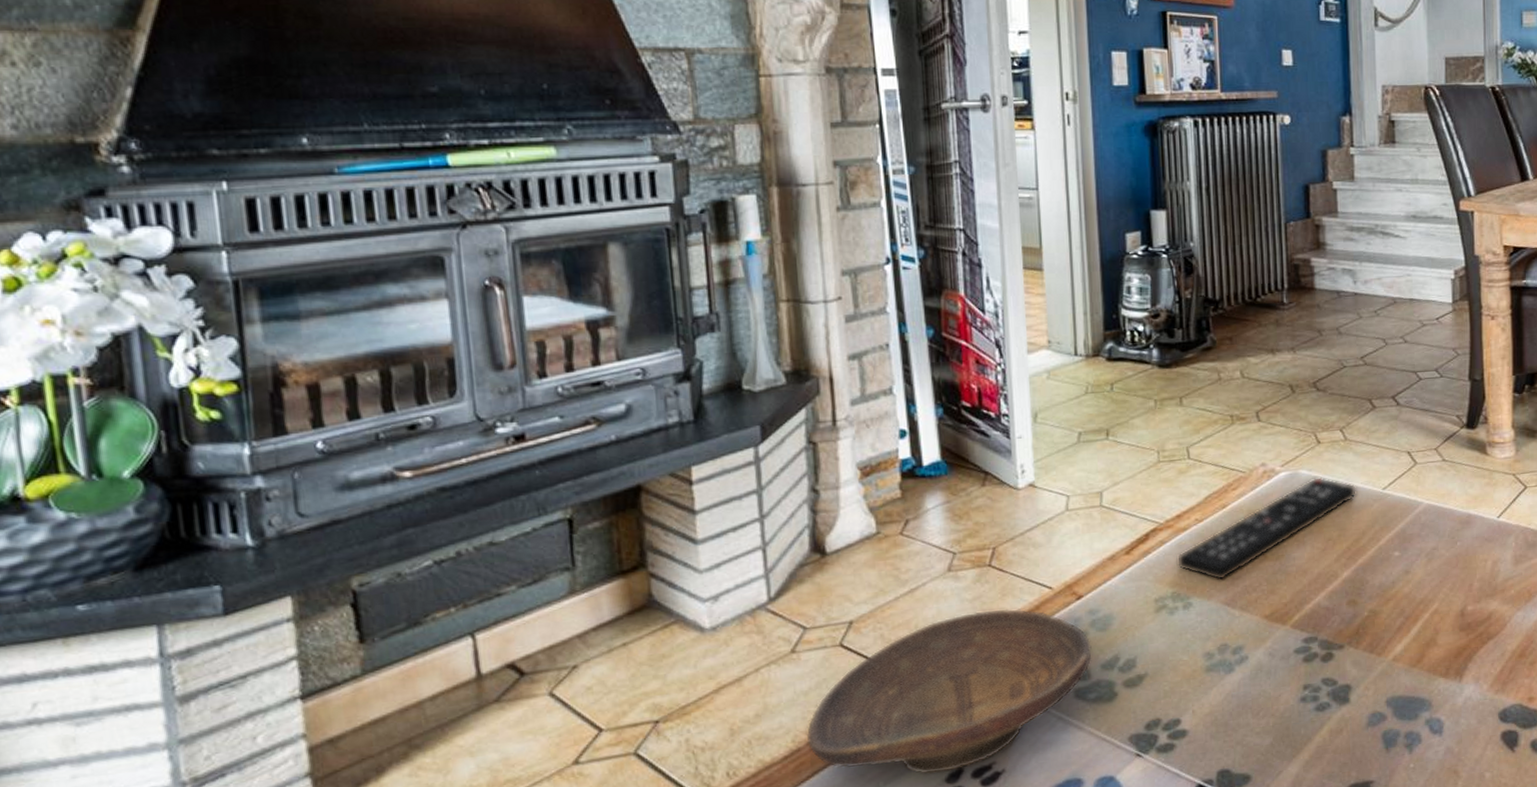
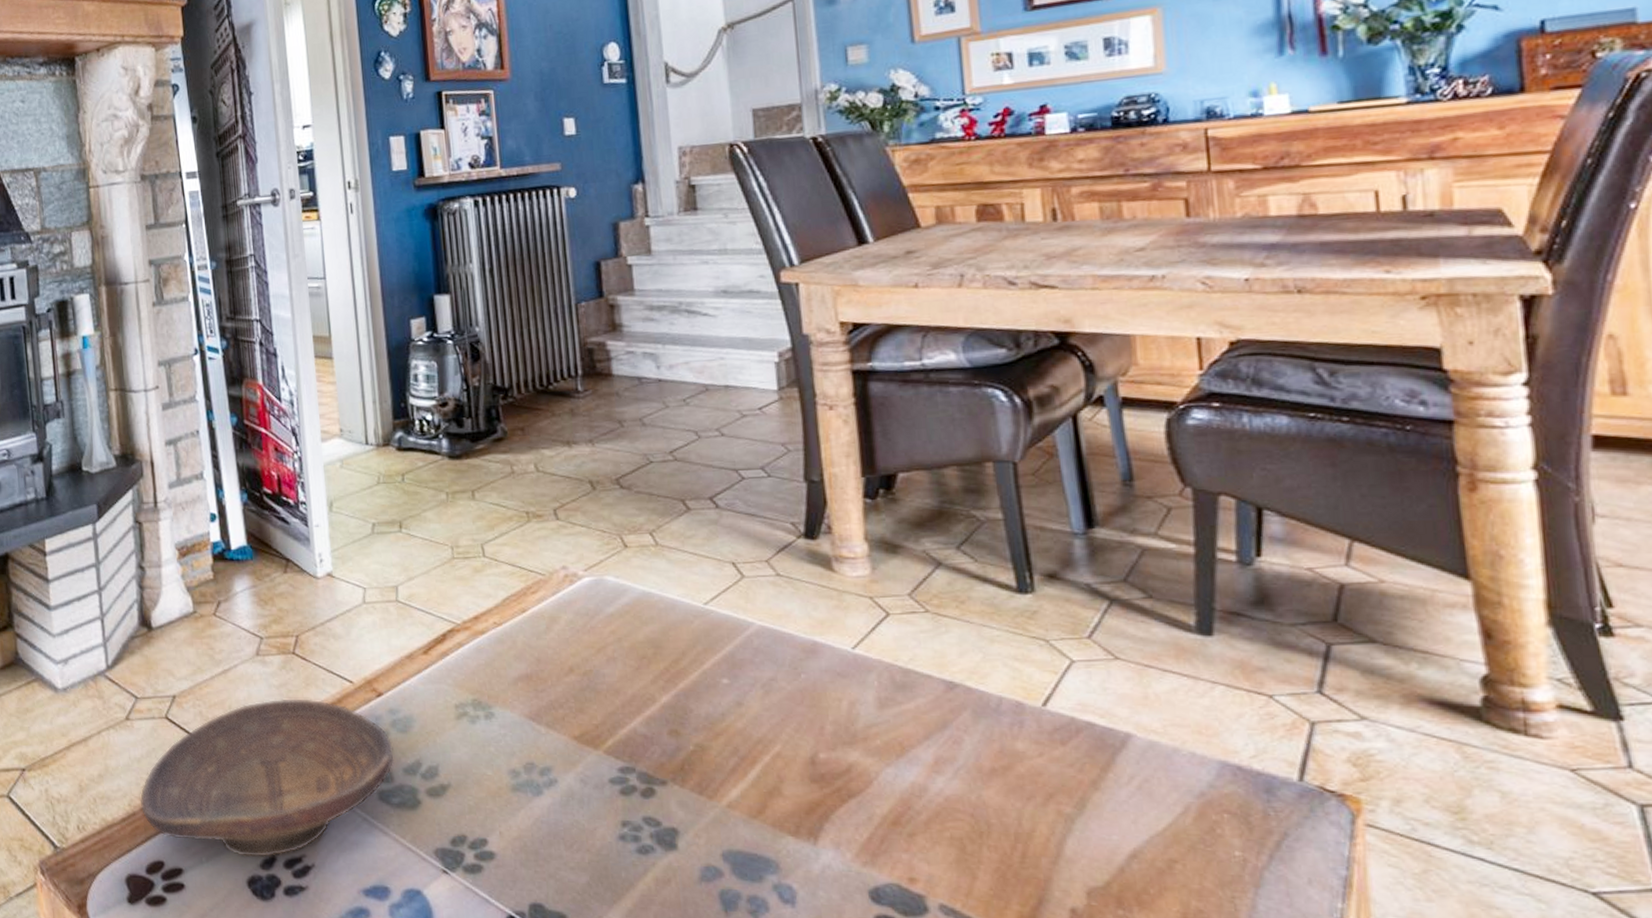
remote control: present [1176,476,1357,581] -> none [475,585,674,692]

